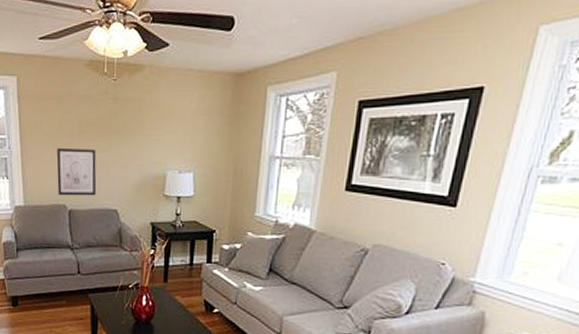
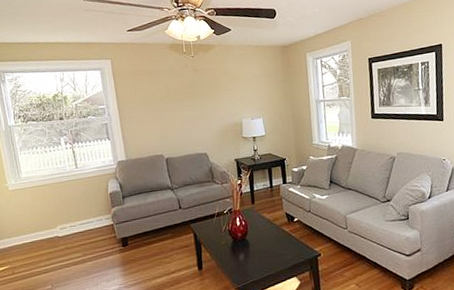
wall art: present [56,147,97,196] -> none [150,108,188,148]

